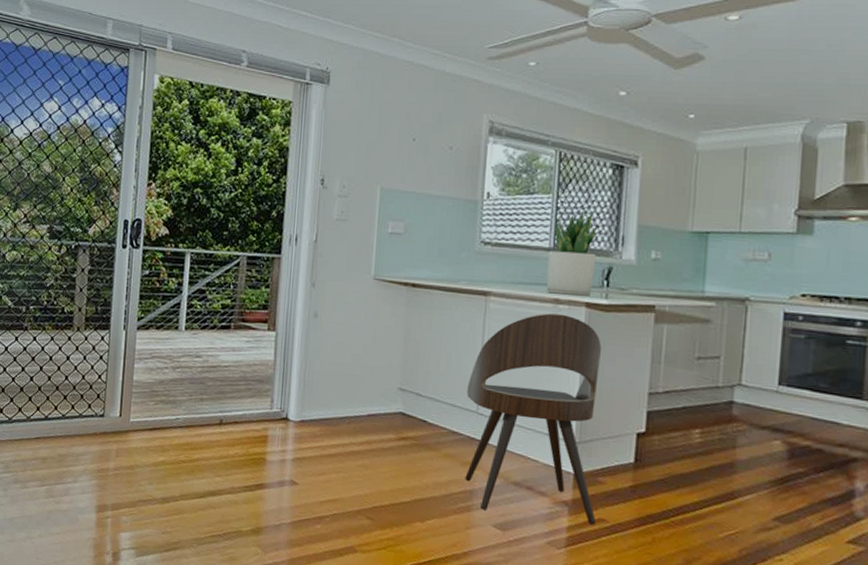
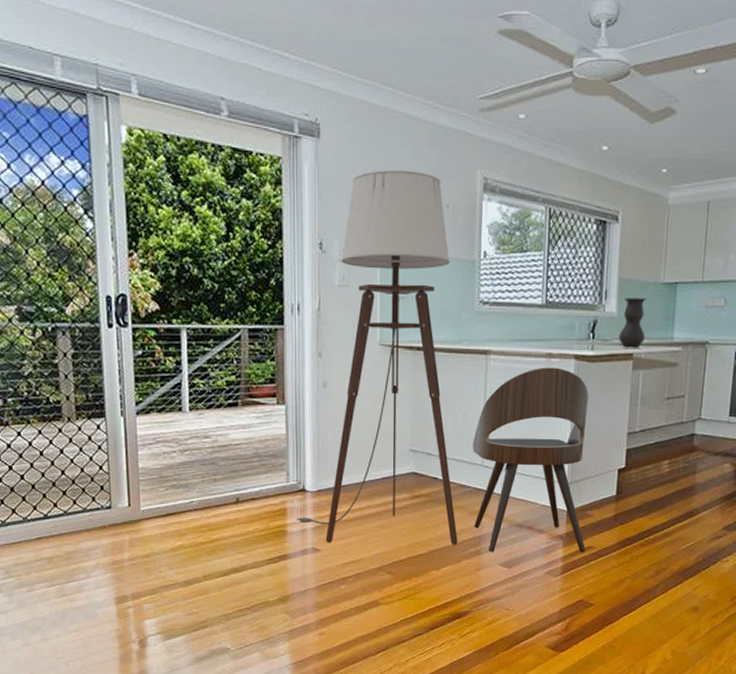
floor lamp: none [276,114,451,497] -> present [296,170,458,545]
planter: present [546,211,599,297] -> none [540,267,586,350]
vase: none [638,245,671,300] -> present [619,298,646,348]

